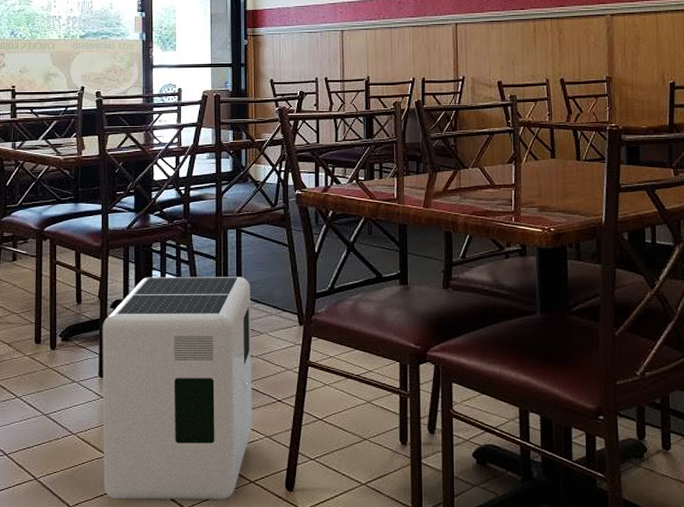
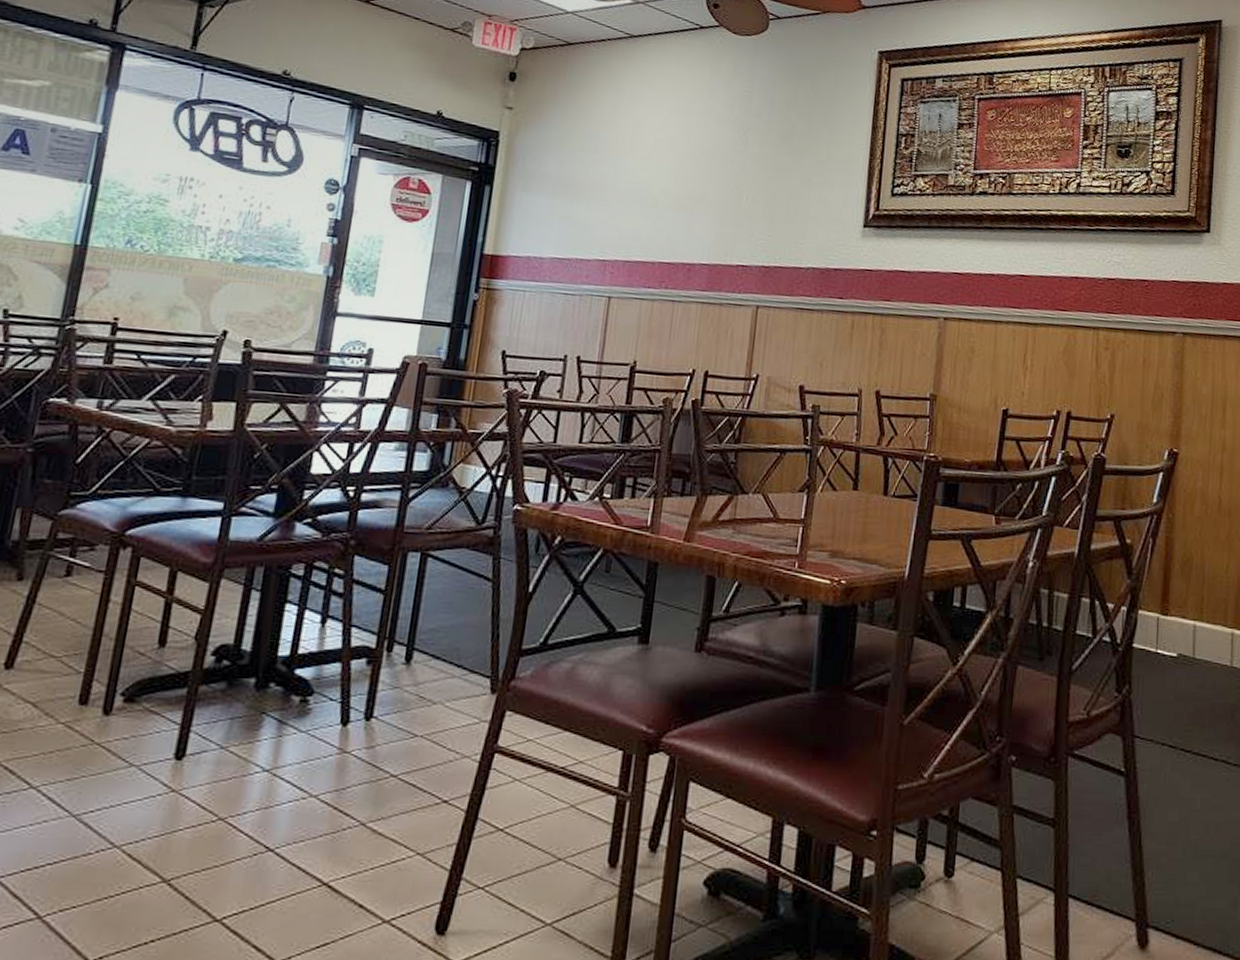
air purifier: present [102,277,253,499] -> none [150,613,429,948]

